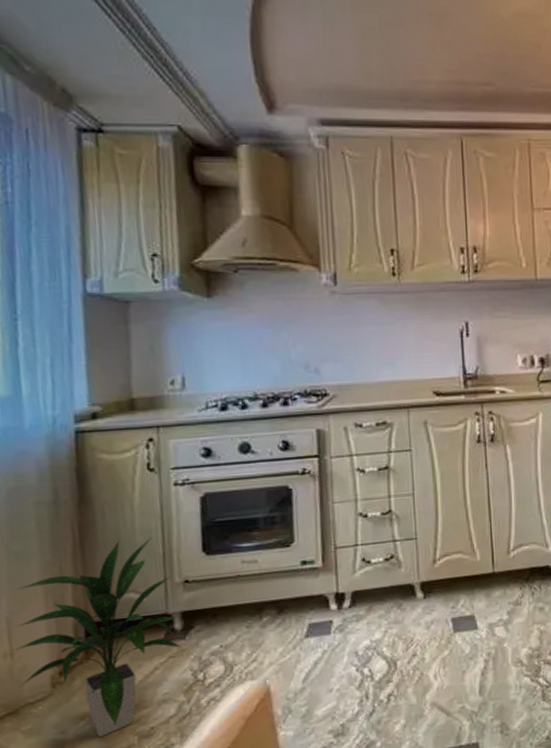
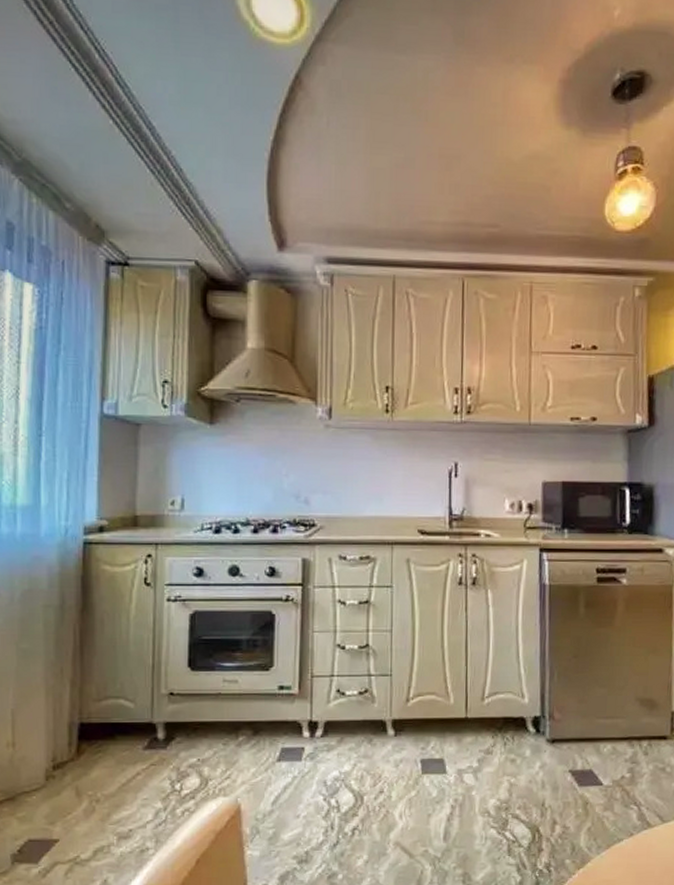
indoor plant: present [13,535,182,737] -> none [15,647,163,832]

